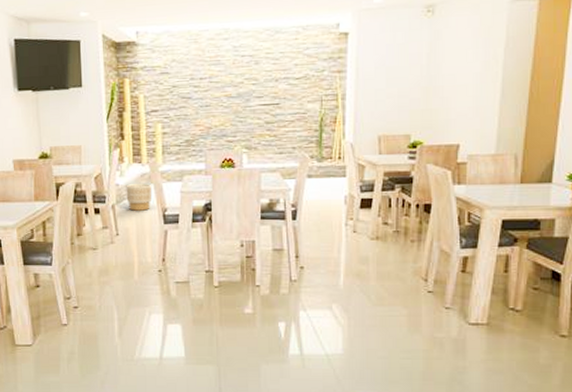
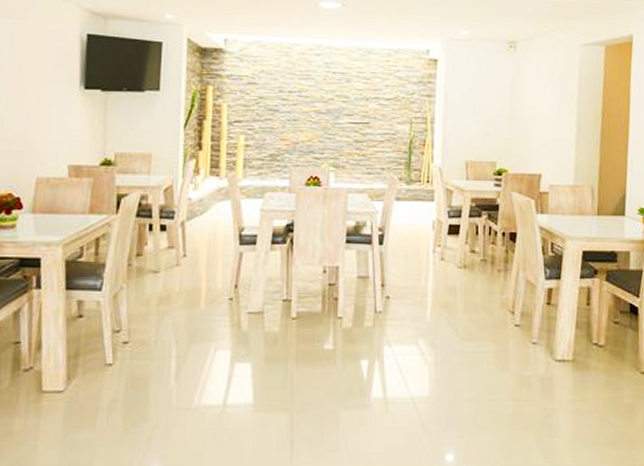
planter: present [126,184,152,211] -> none [199,199,229,229]

